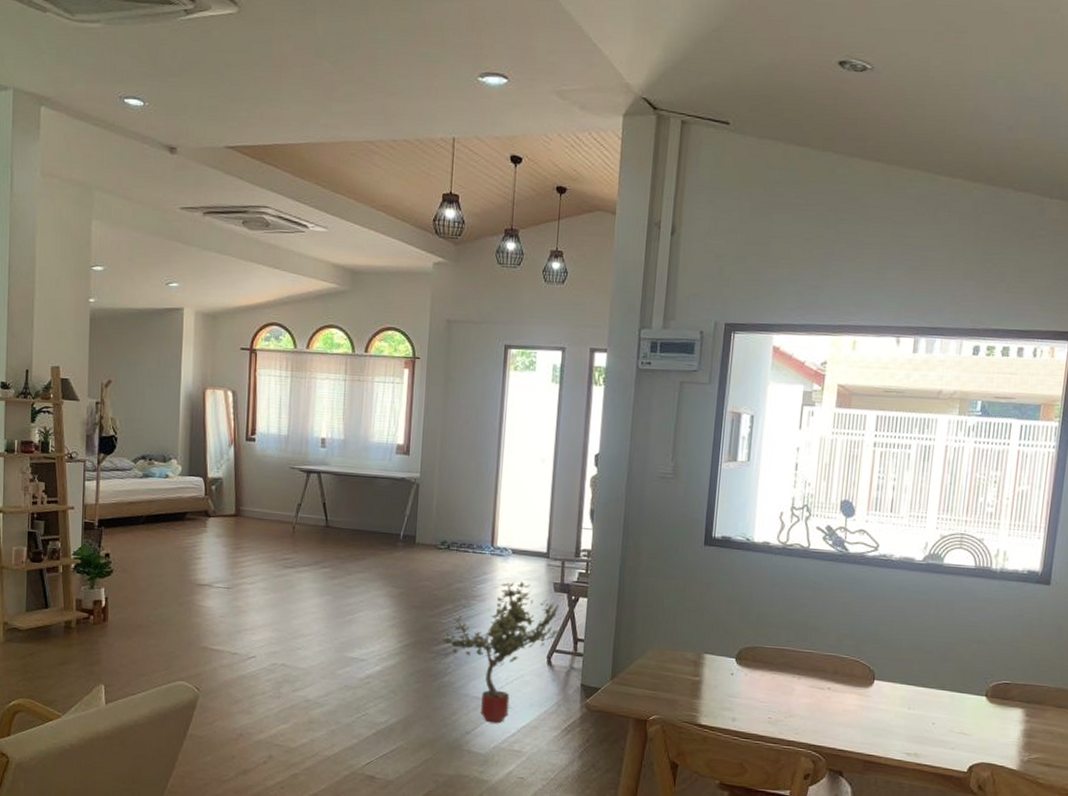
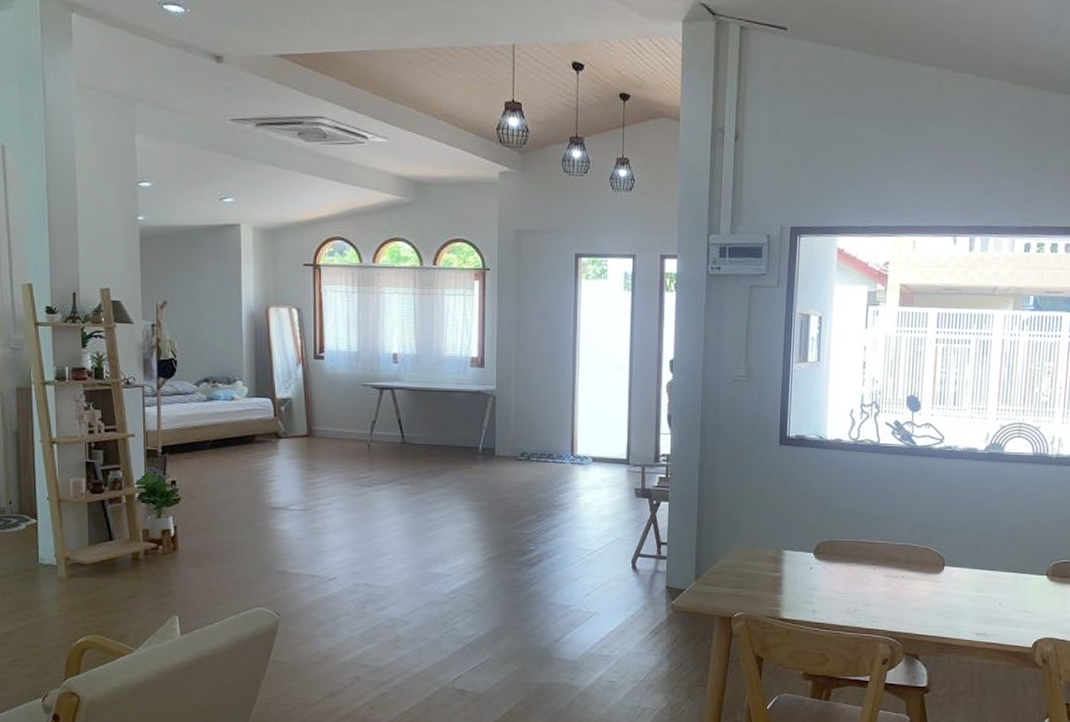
potted tree: present [441,581,559,723] -> none [526,488,641,630]

